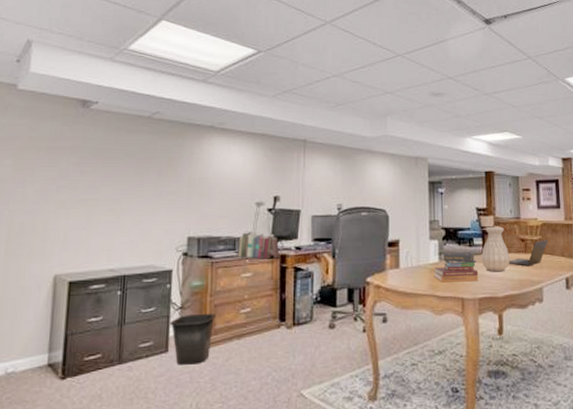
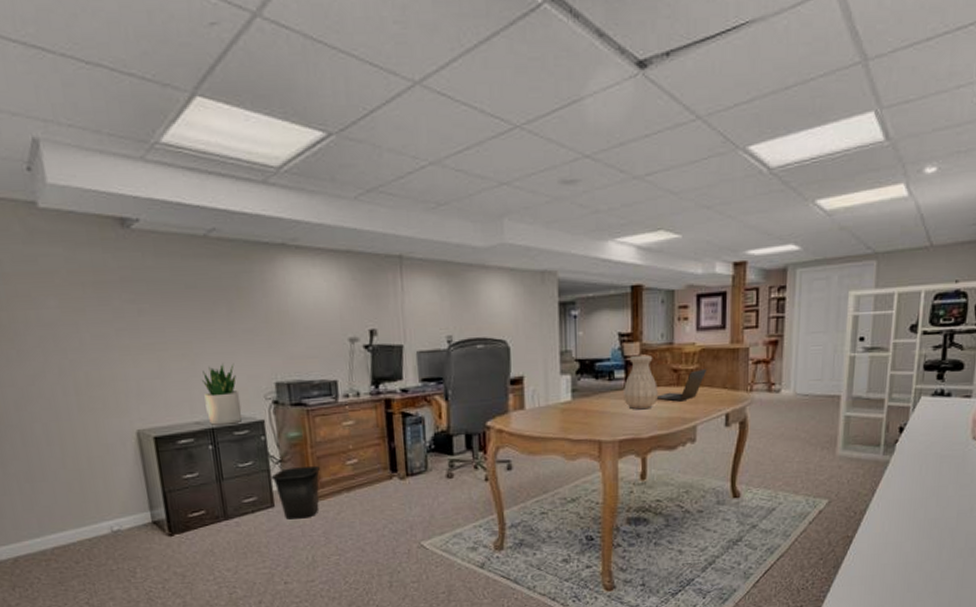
planter: none [122,218,155,273] -> present [202,362,242,425]
books: present [238,231,280,260] -> none [335,372,384,405]
books: present [433,252,479,282] -> none [565,388,620,424]

